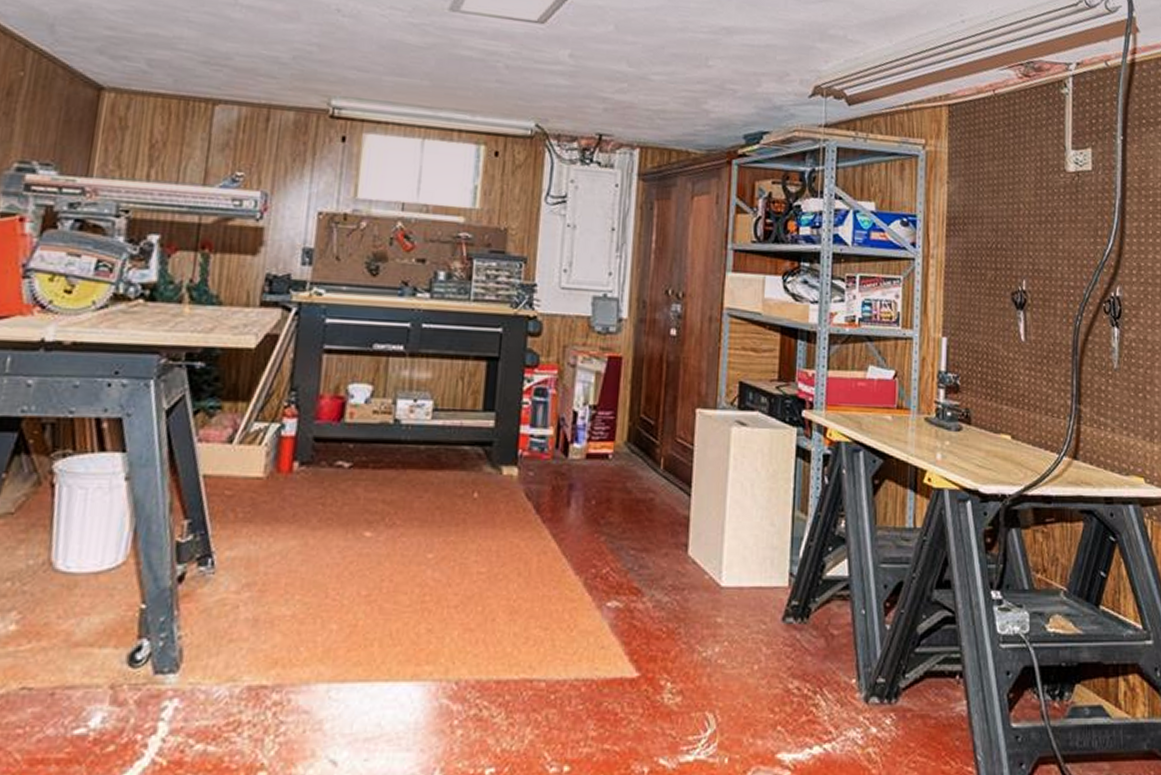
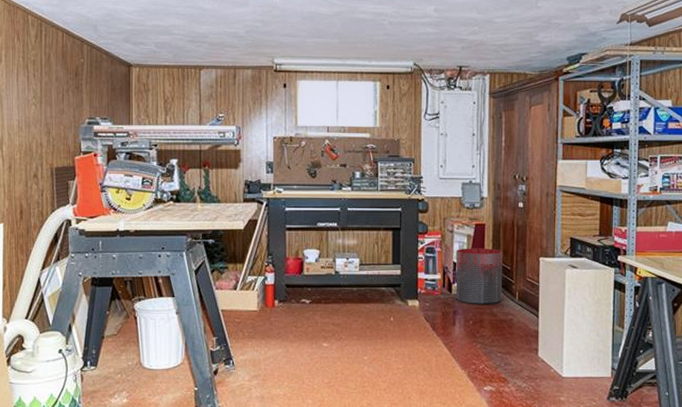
trash can: none [573,390,646,476] -> present [456,248,503,305]

